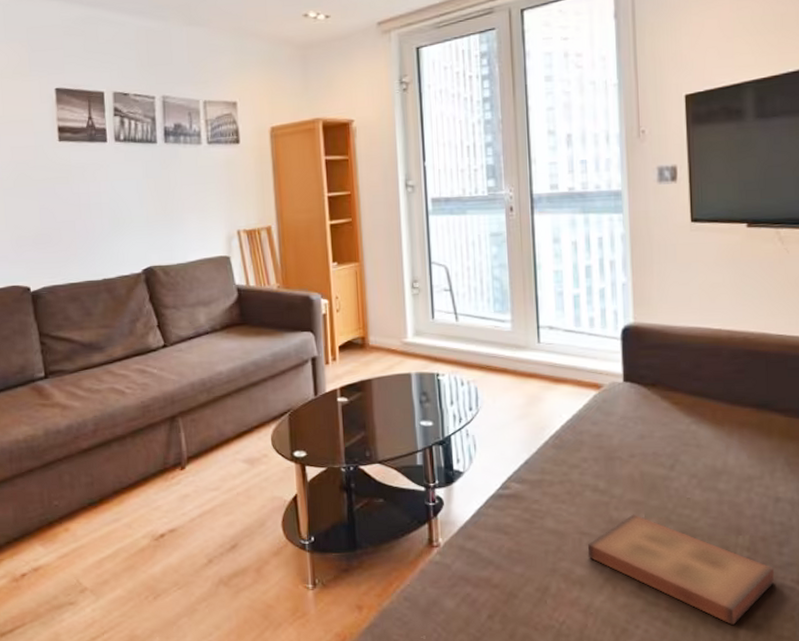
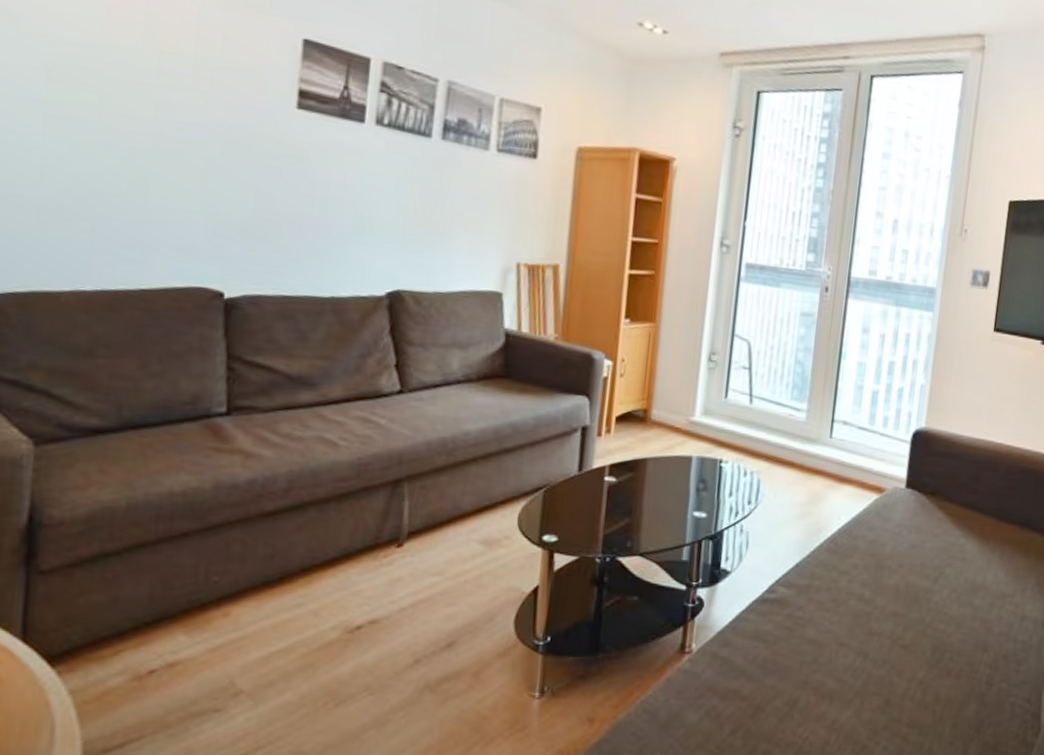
book: present [588,514,775,625] -> none [843,626,1009,742]

